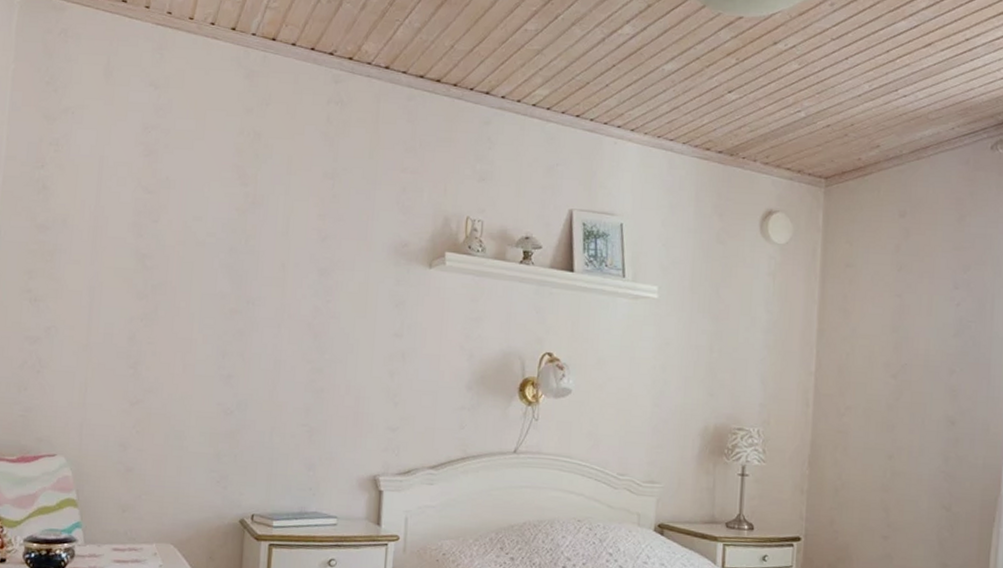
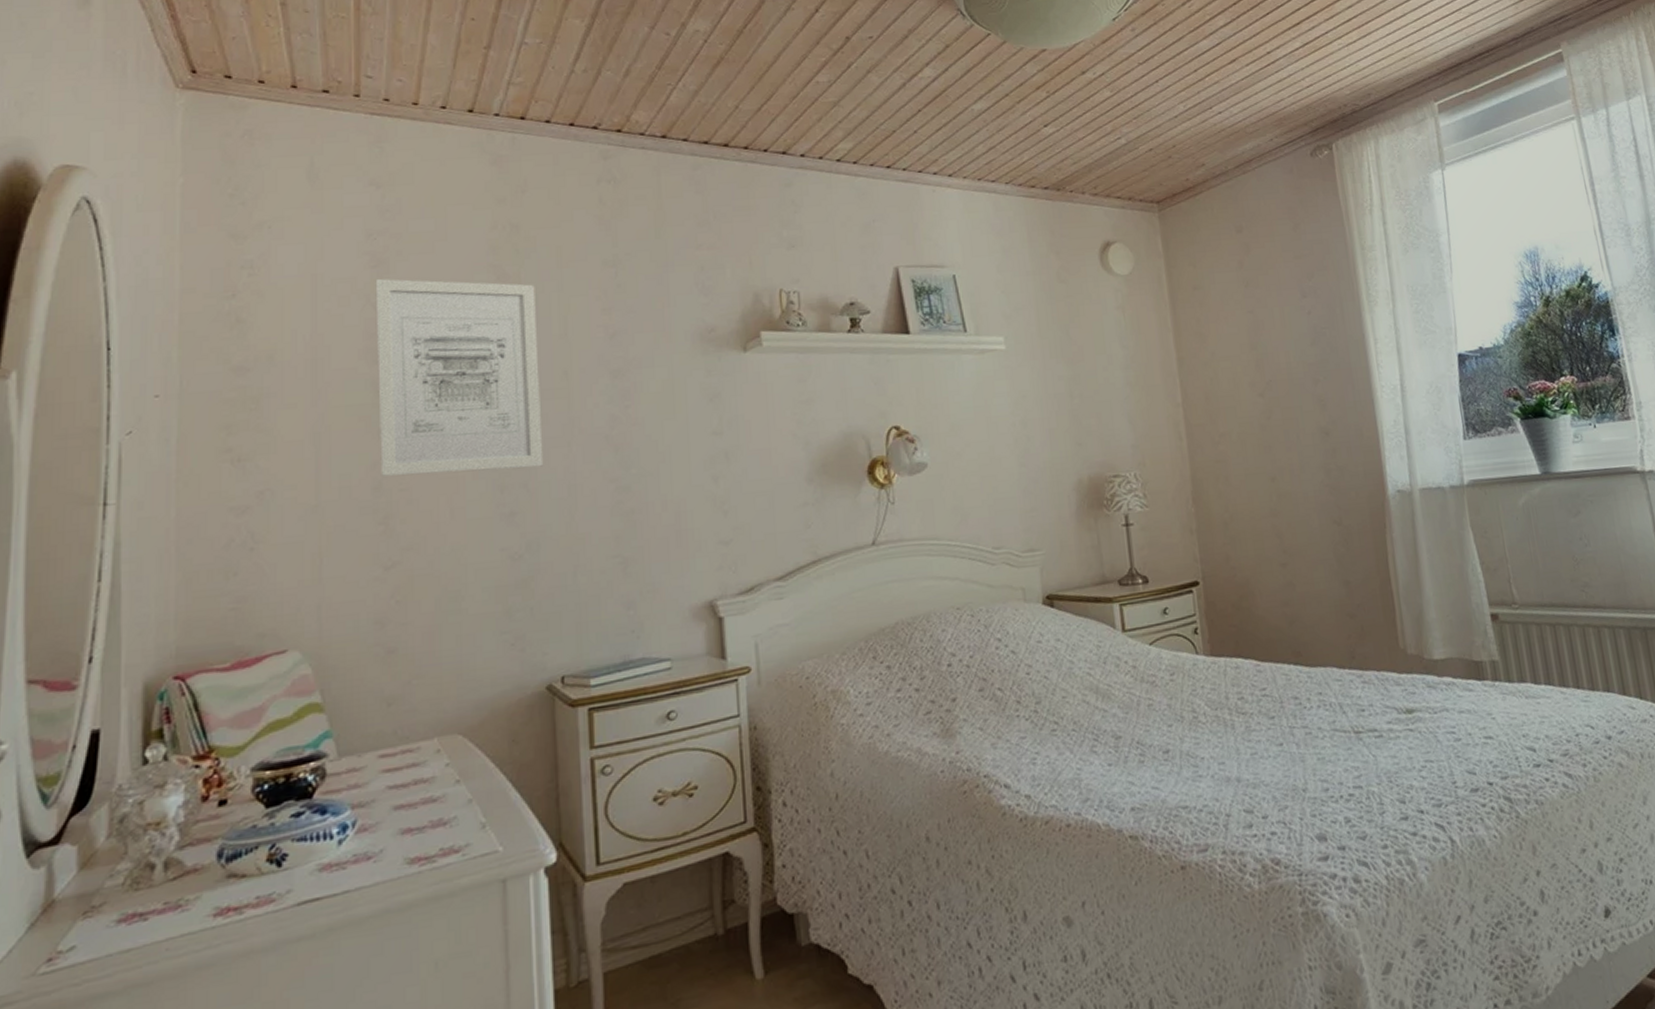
wall art: none [135,165,268,341] -> present [375,278,544,476]

